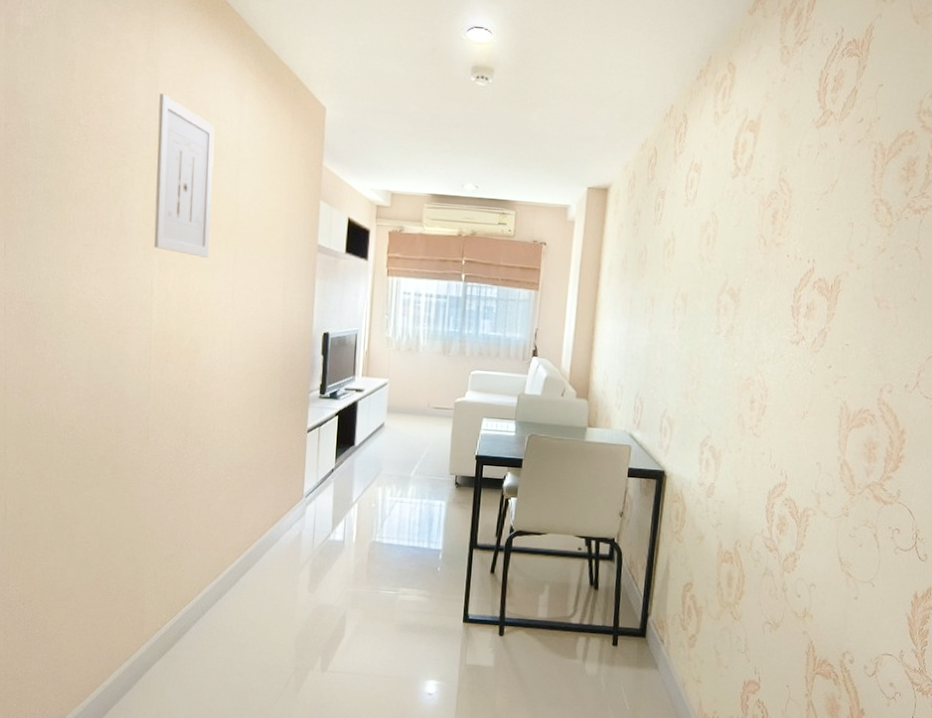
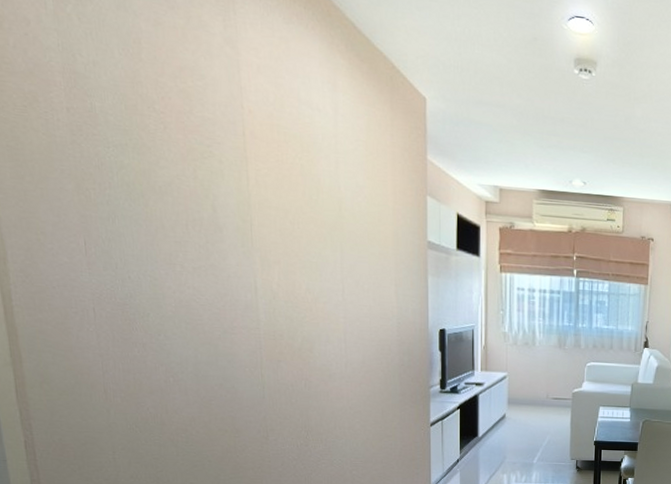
wall art: present [153,93,215,258] -> none [243,78,315,255]

